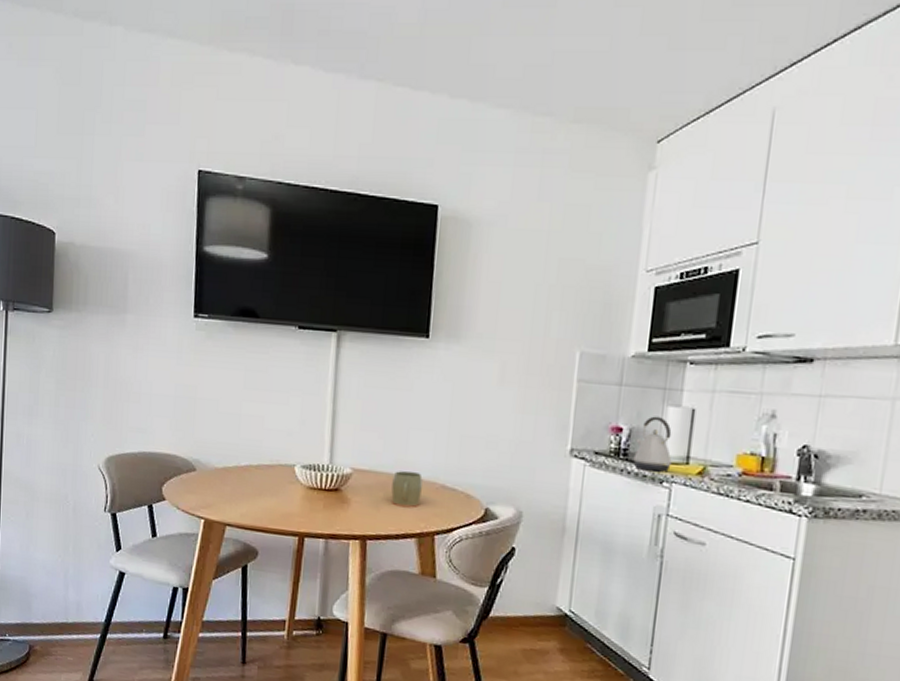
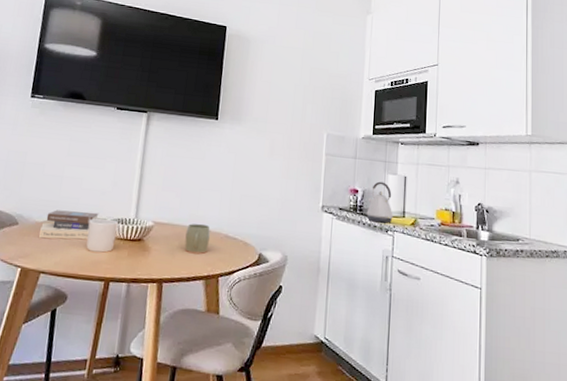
books: none [219,454,287,489] -> present [38,210,99,240]
mug: none [274,464,310,504] -> present [86,218,118,253]

